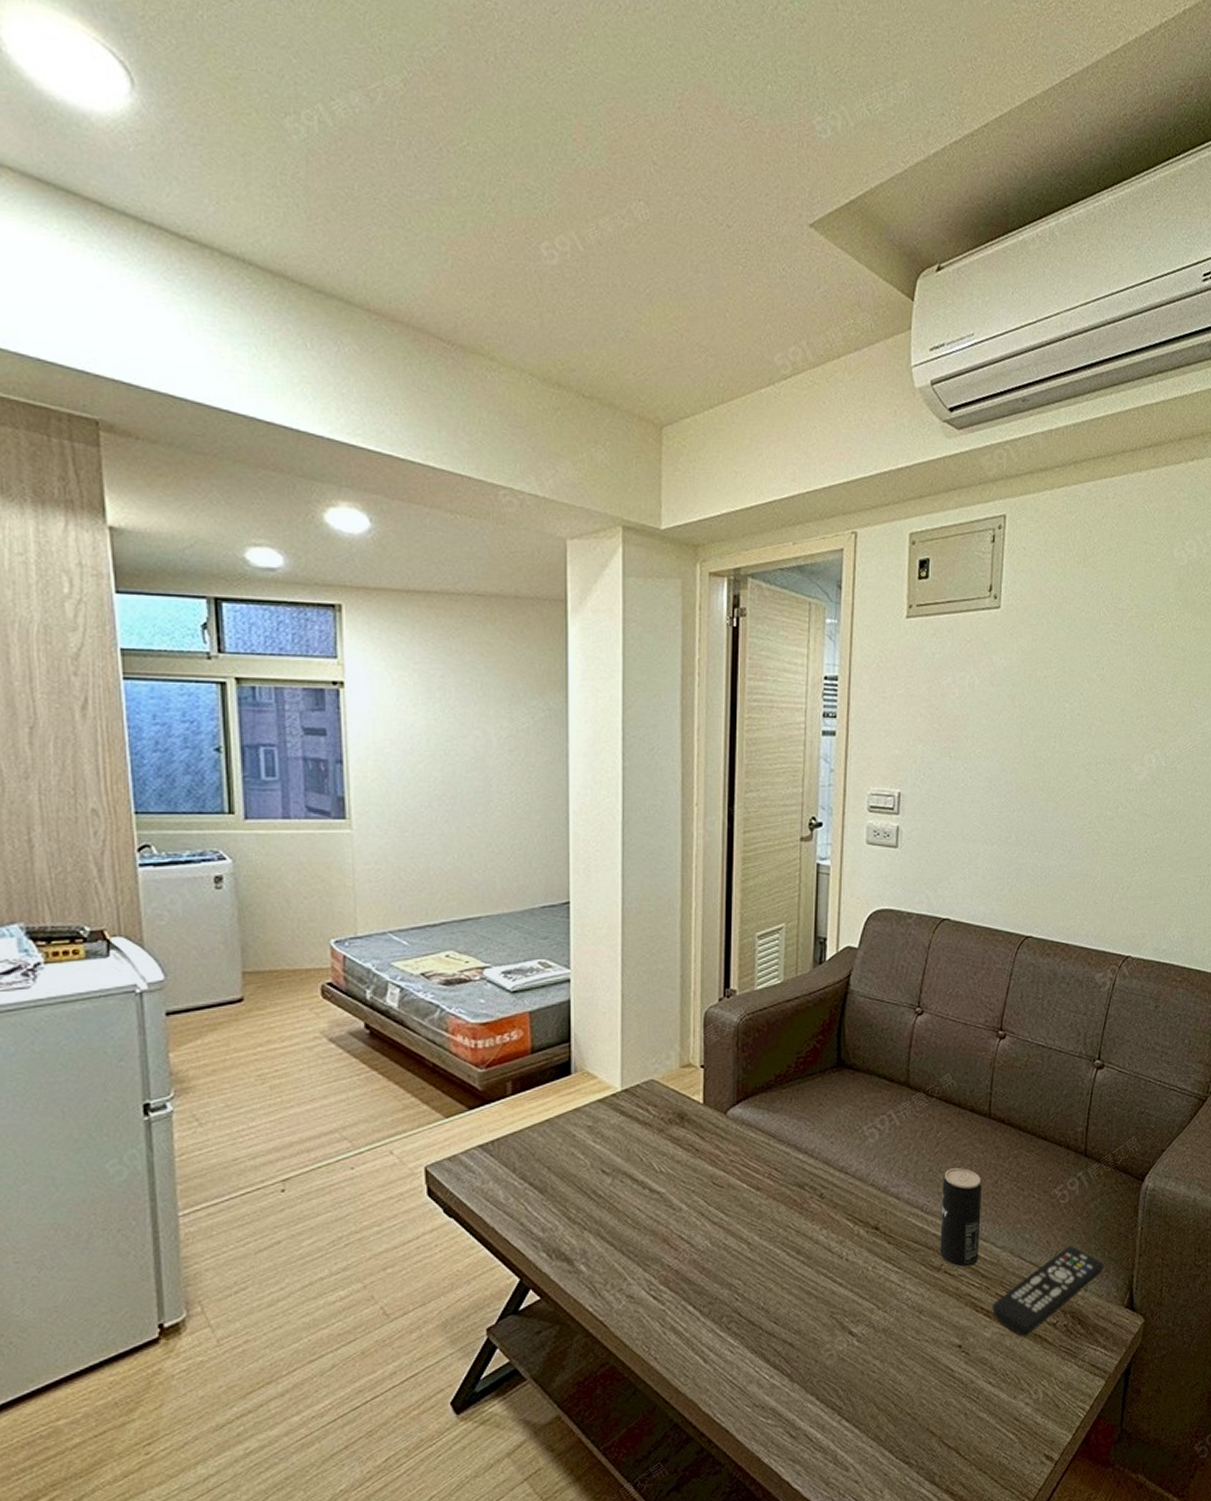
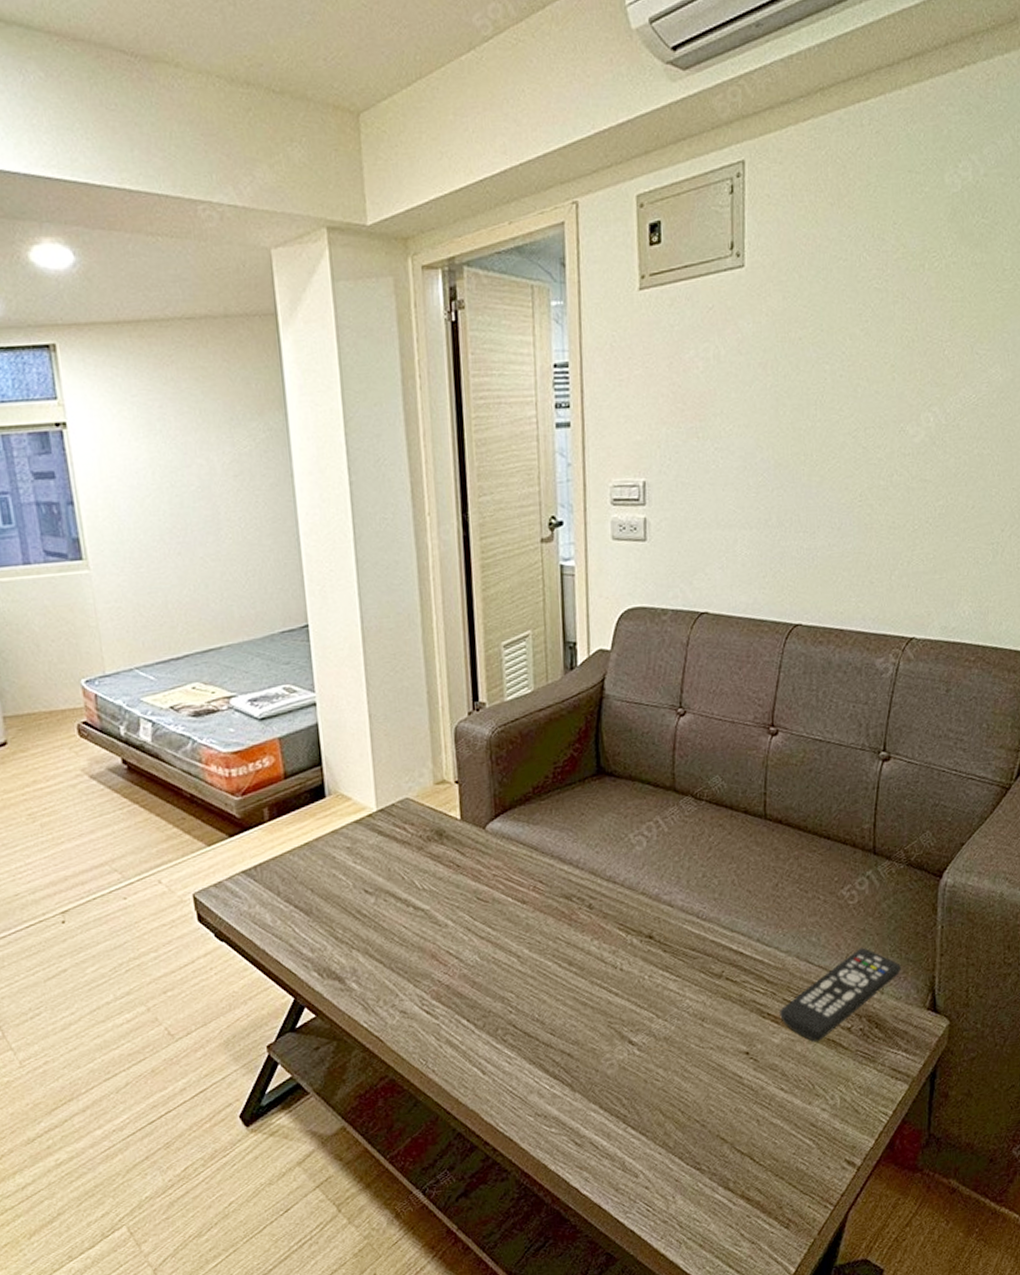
beverage can: present [940,1168,983,1268] -> none [718,872,762,974]

